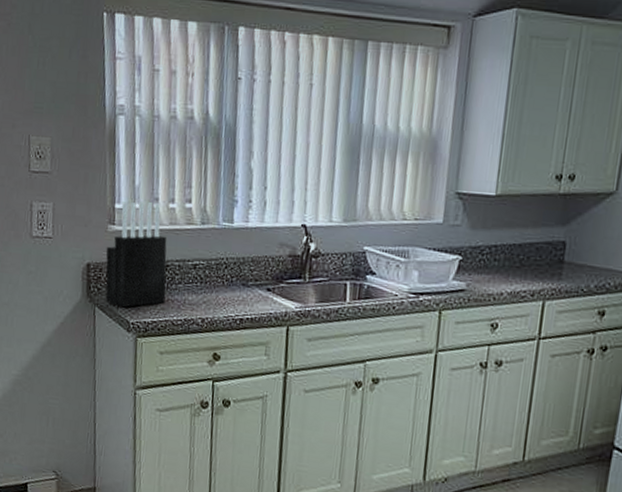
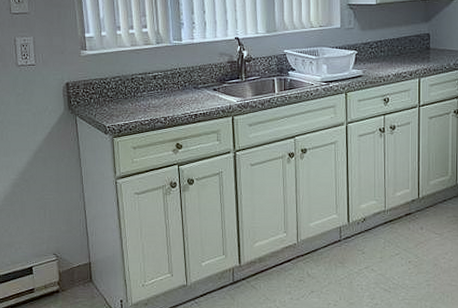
knife block: present [105,201,167,308] -> none [81,29,134,115]

